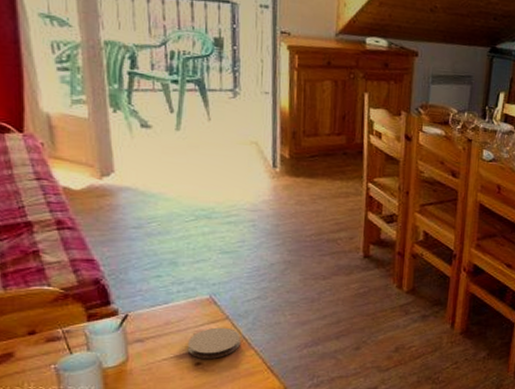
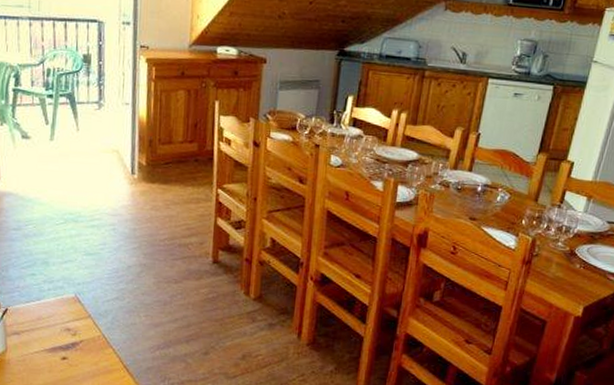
coaster: present [187,327,241,359] -> none [55,324,101,355]

